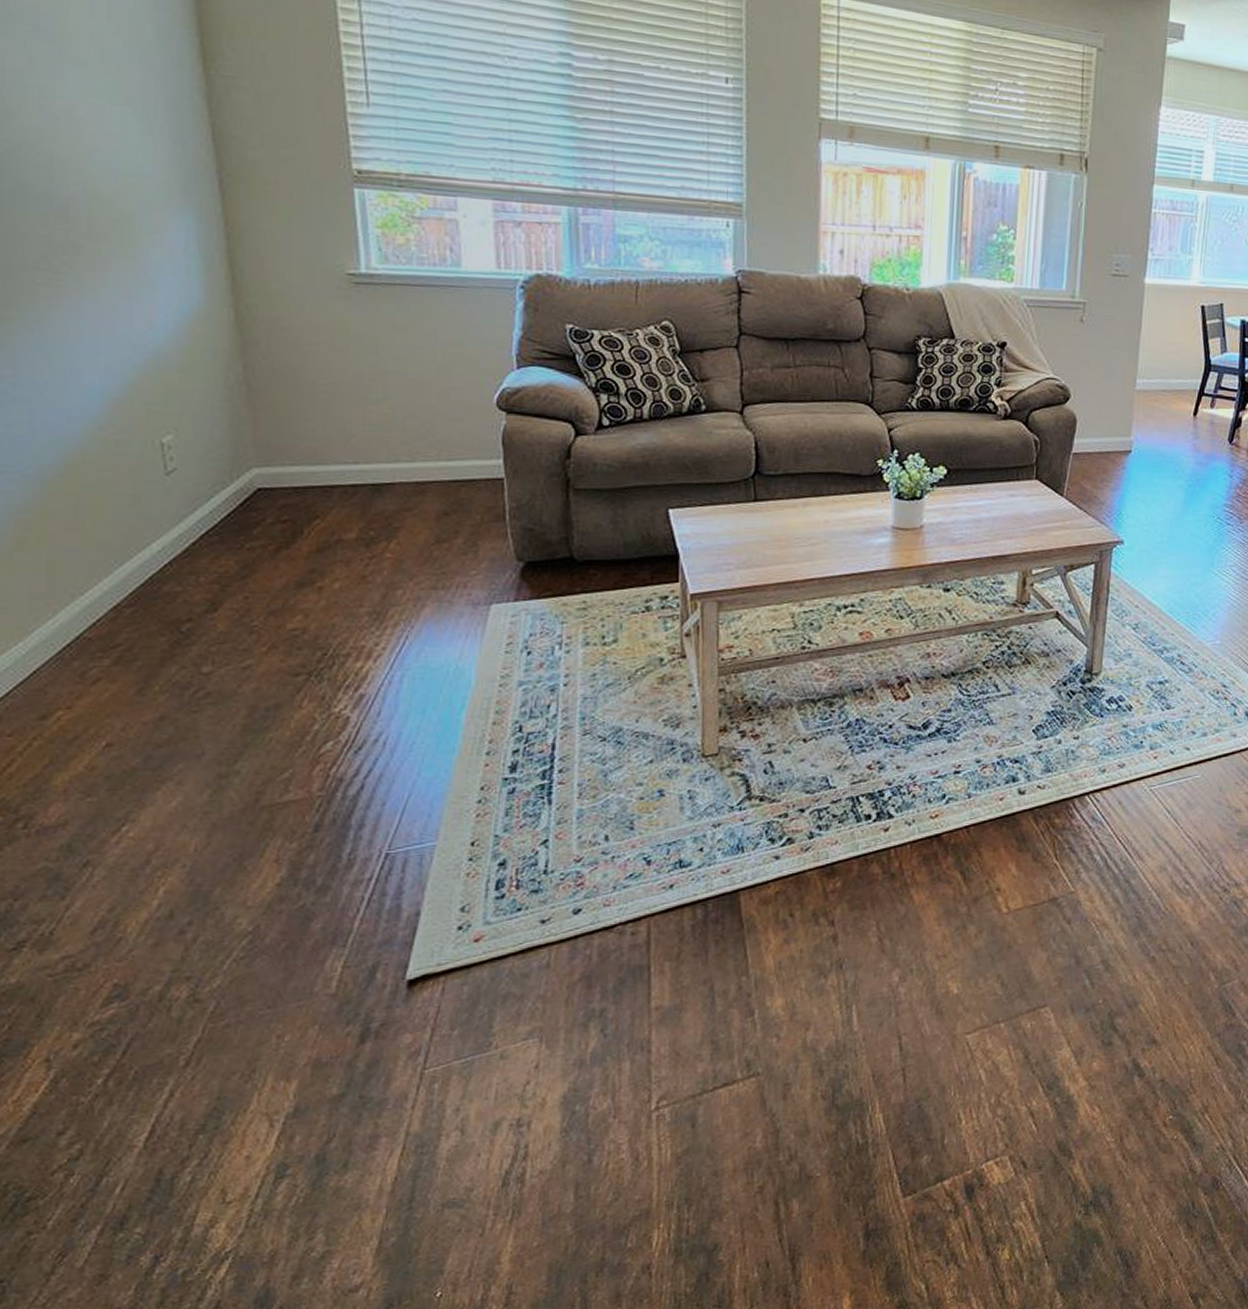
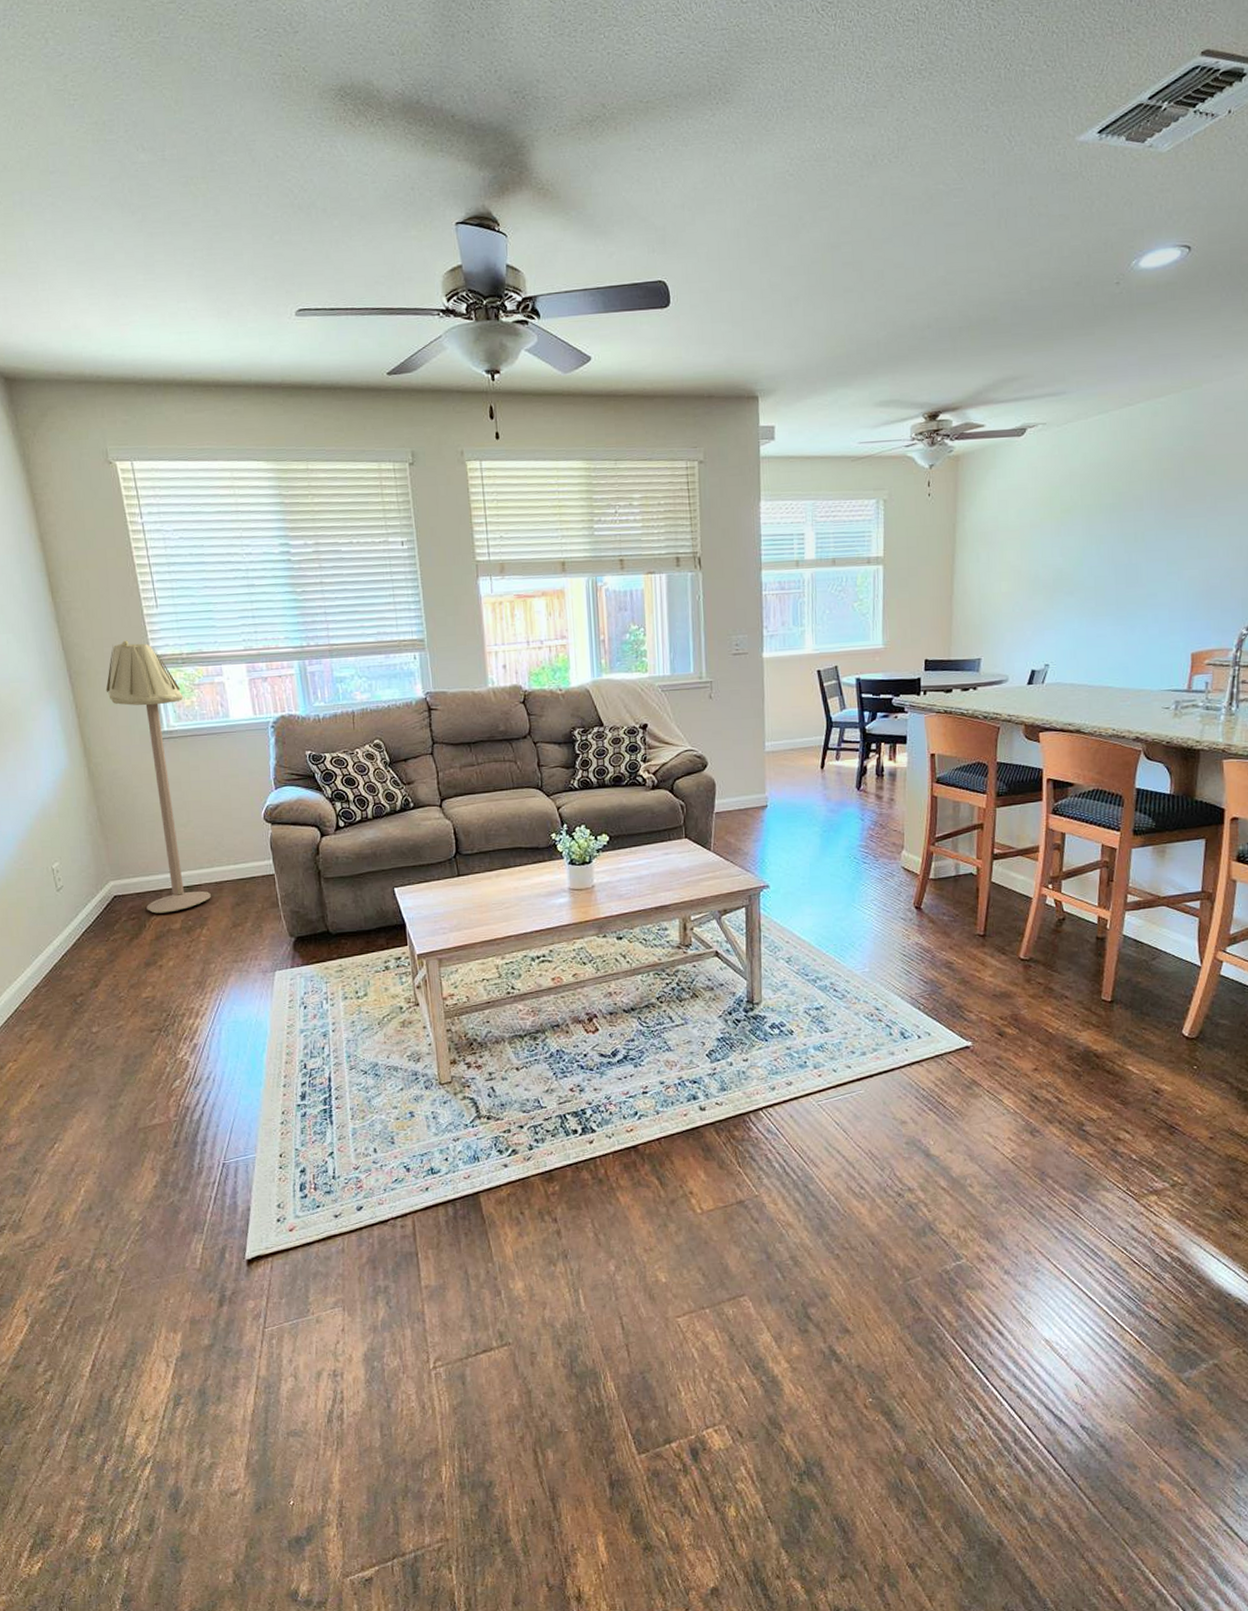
floor lamp: none [275,143,407,517] -> present [105,640,211,914]

